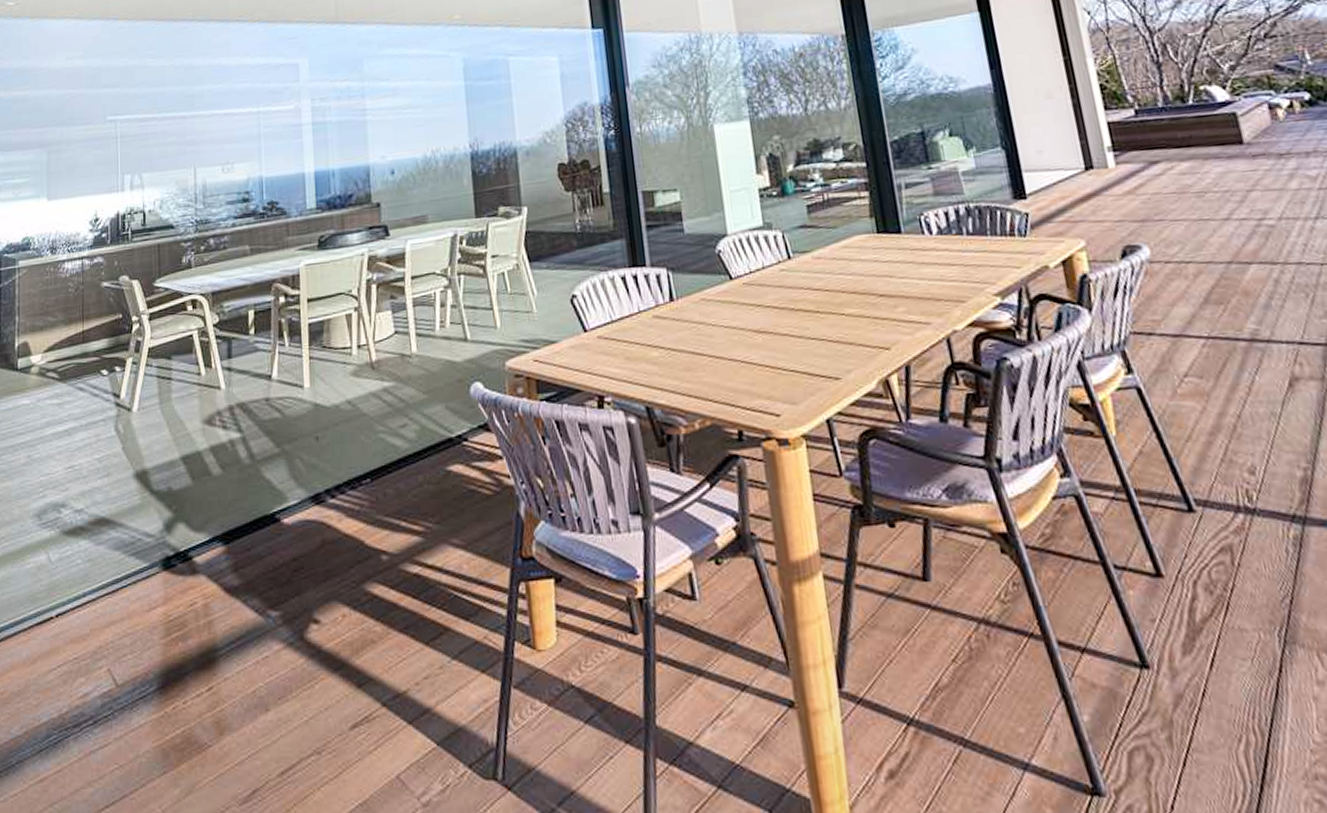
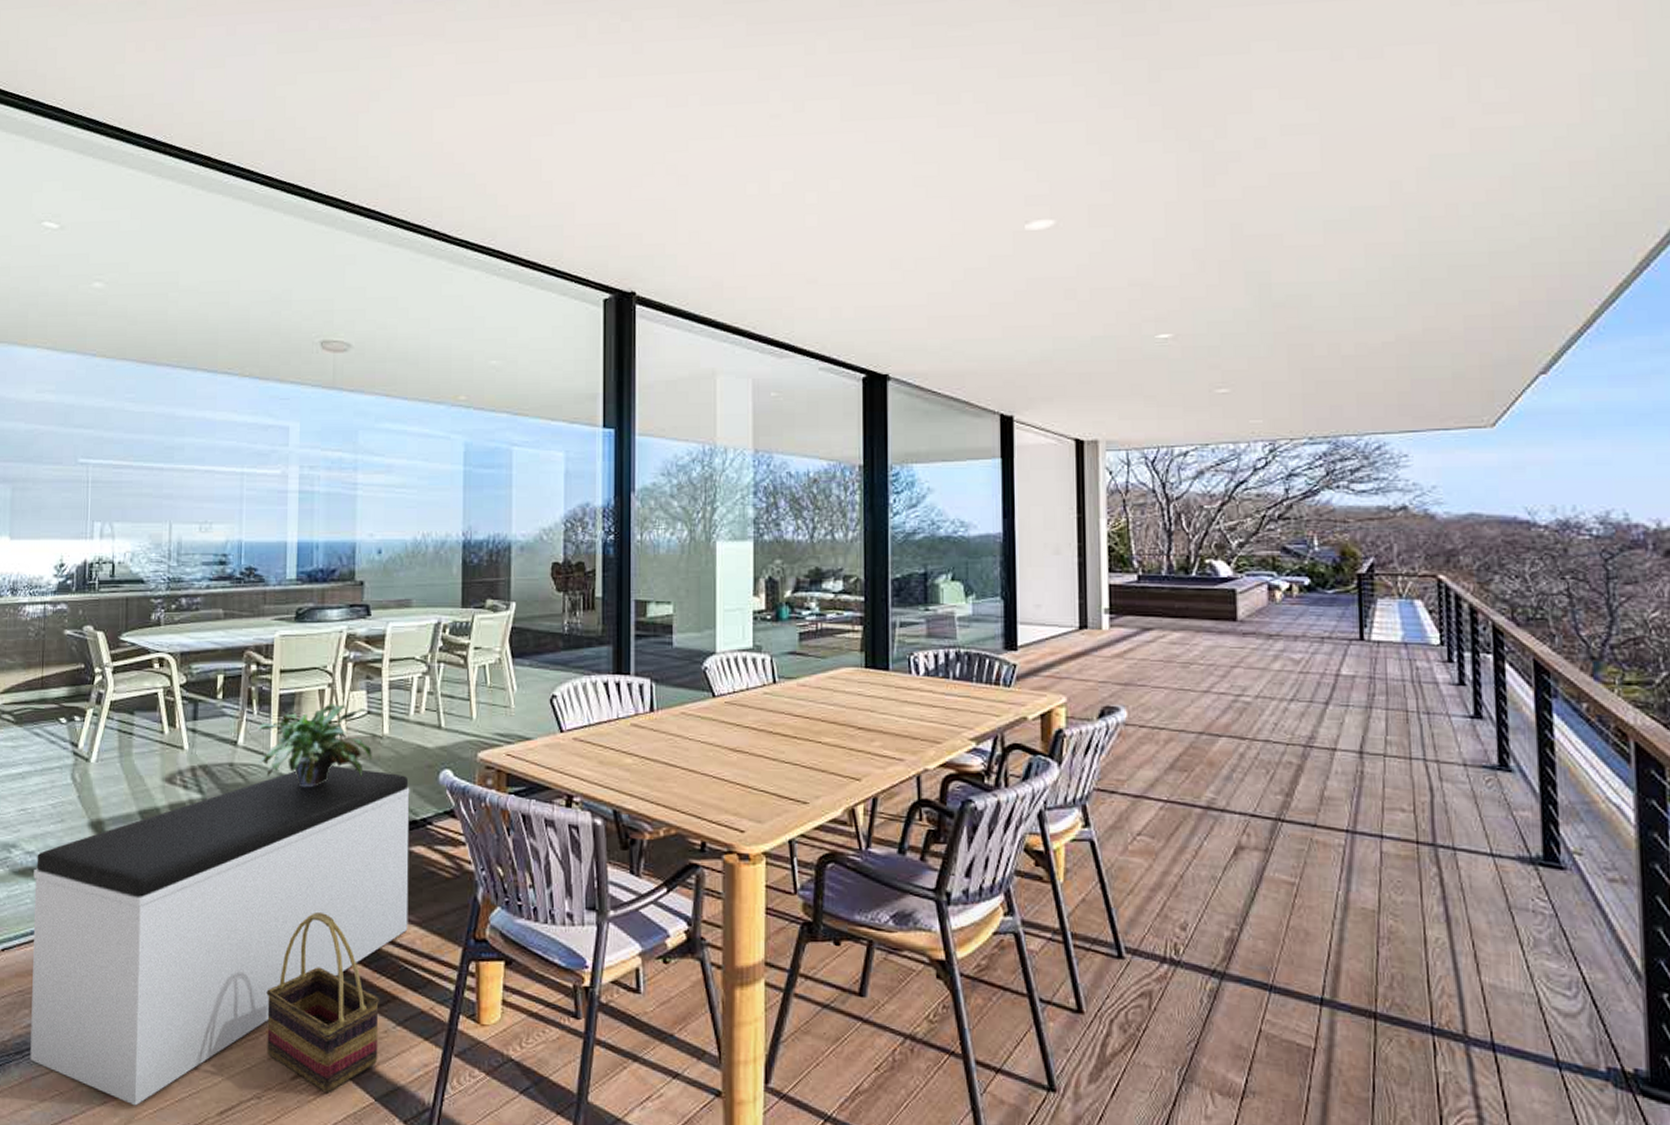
bench: none [83,389,454,774] -> present [30,765,410,1106]
potted plant: none [290,326,403,416] -> present [257,704,372,788]
basket: none [318,545,436,742] -> present [266,913,381,1094]

